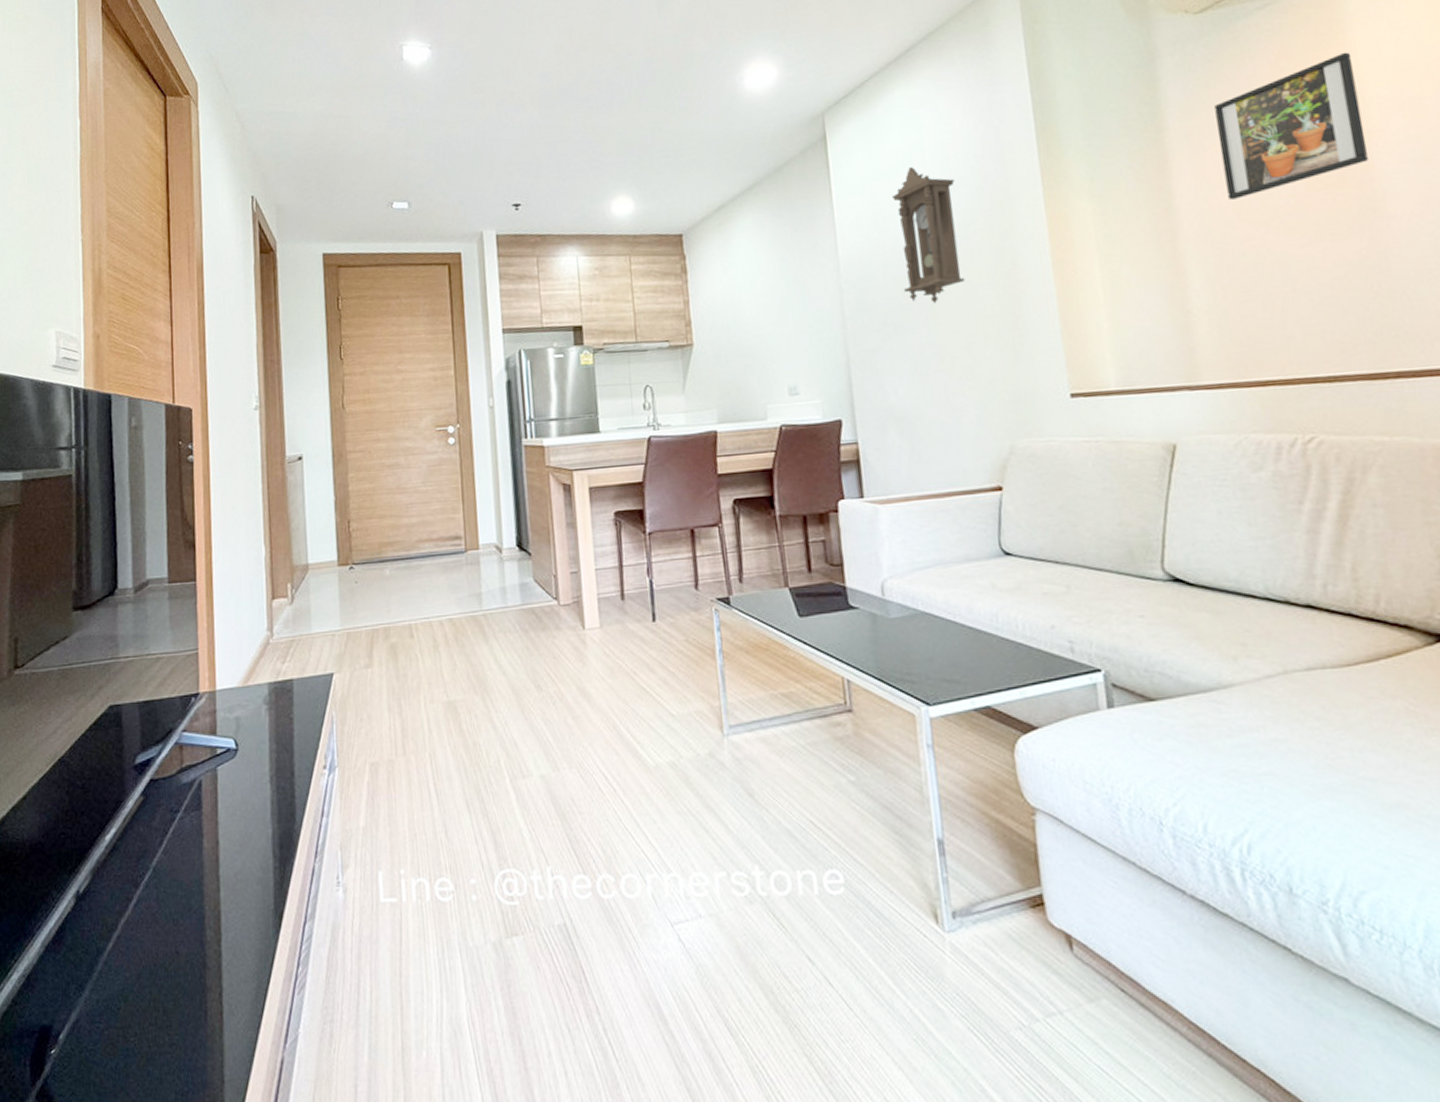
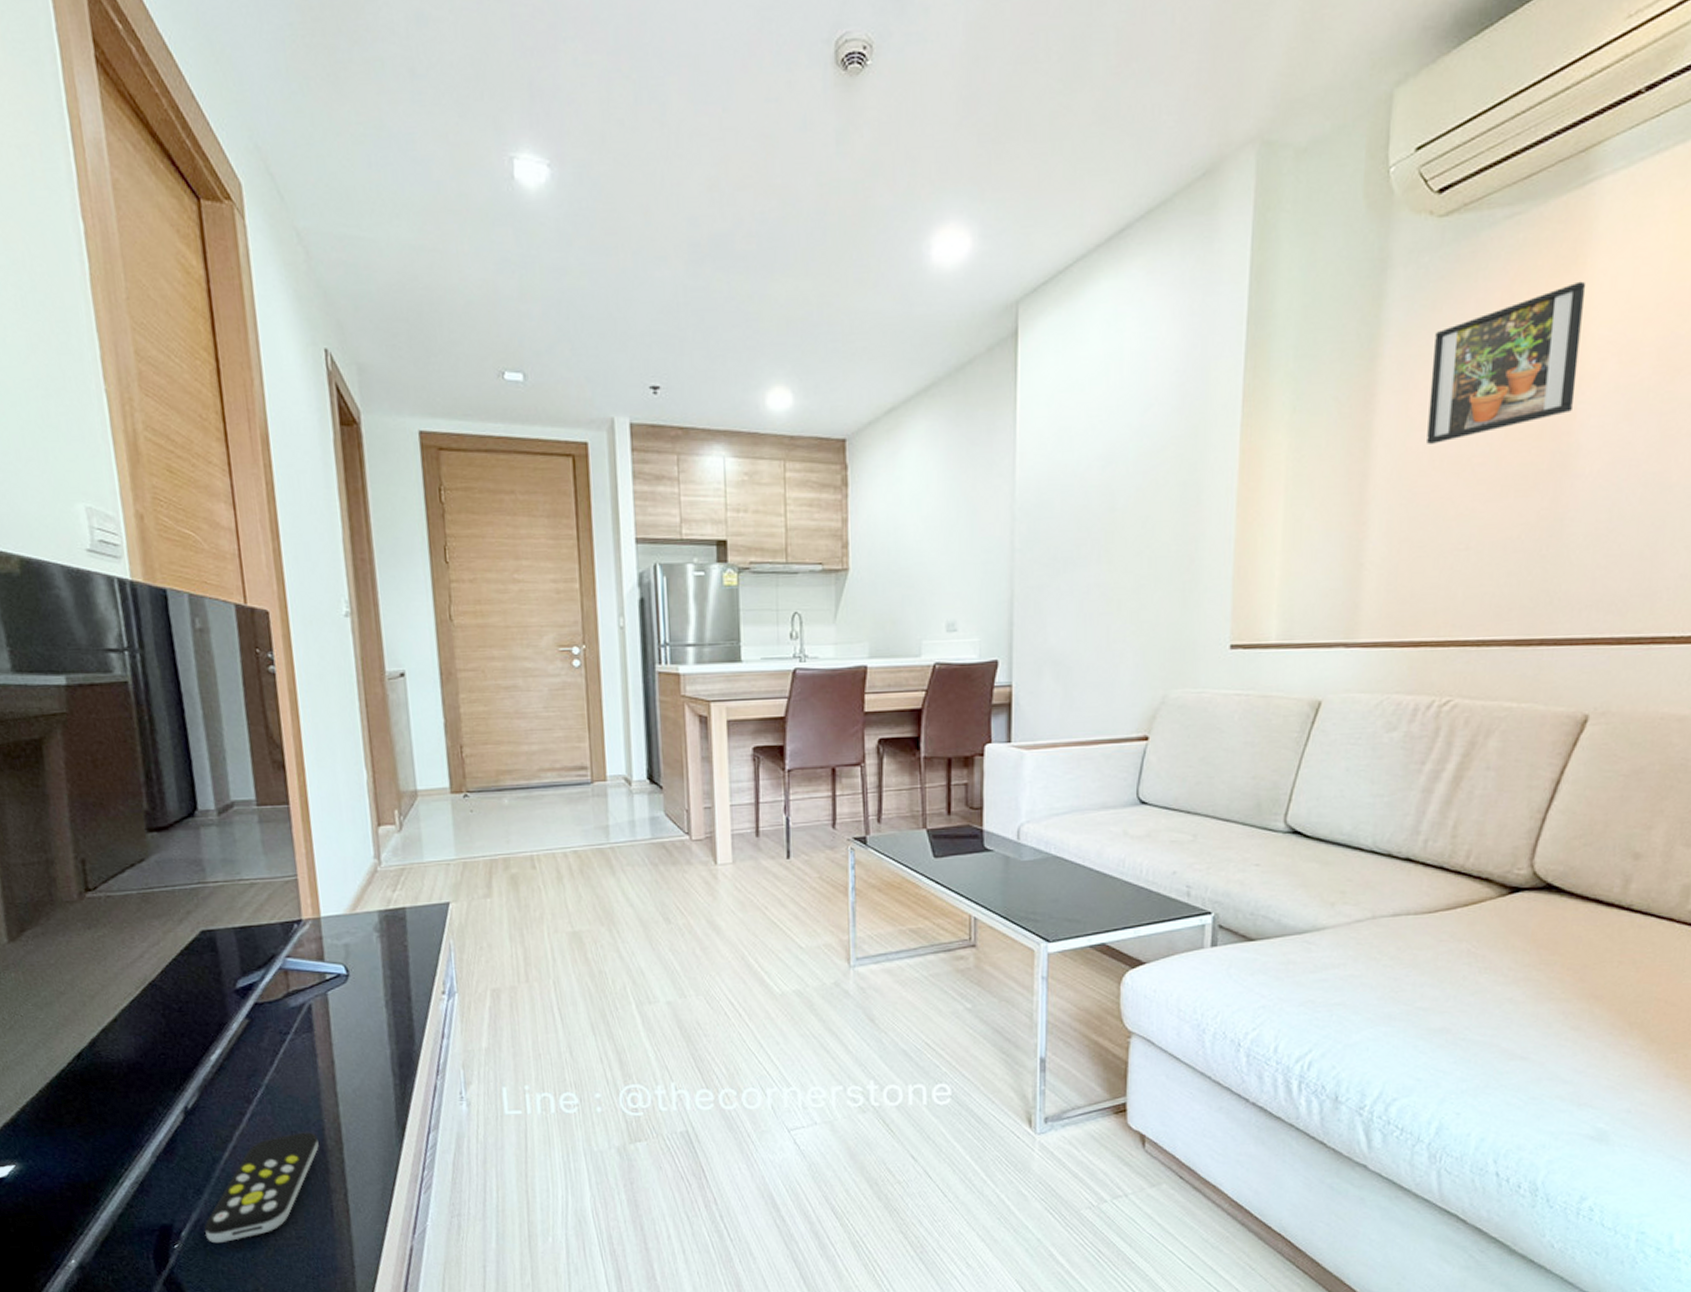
remote control: none [82,920,198,1049] -> present [205,1132,319,1244]
pendulum clock: present [892,167,966,304] -> none [1079,378,1151,539]

